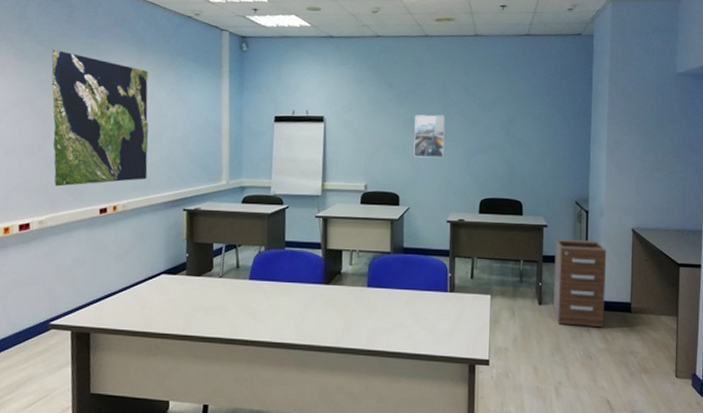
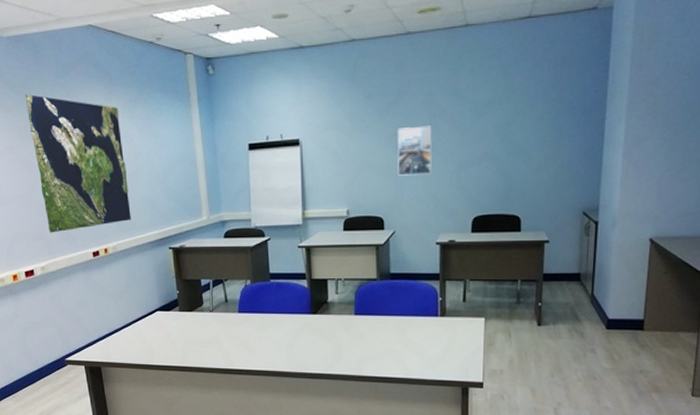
filing cabinet: present [553,239,607,327] -> none [554,254,619,346]

